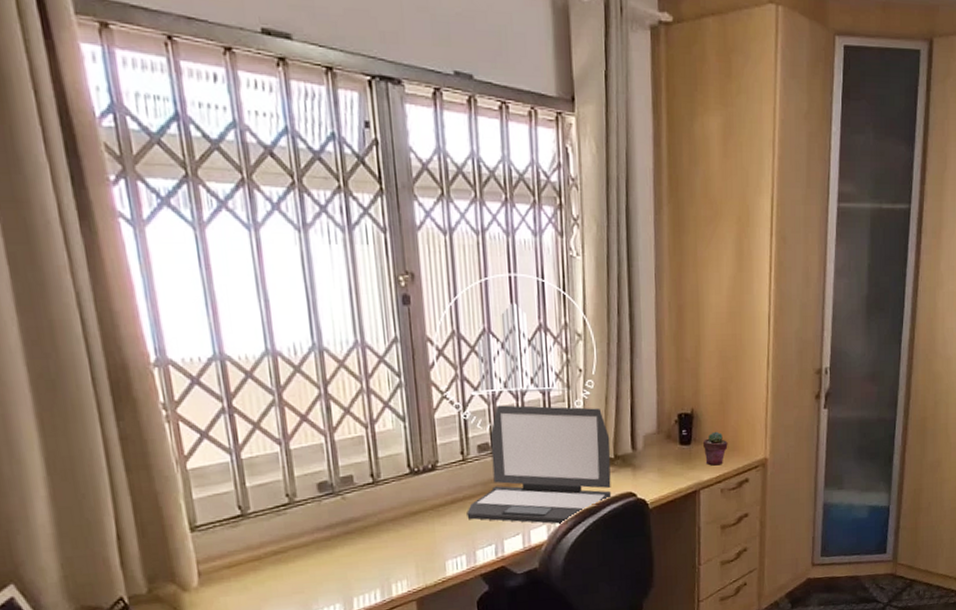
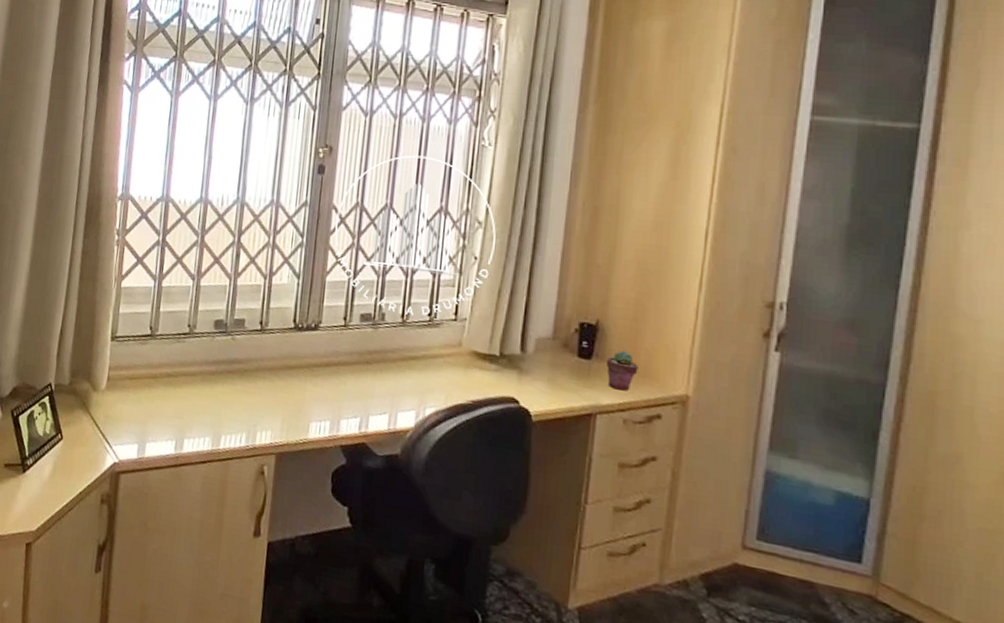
laptop: present [467,405,612,524] -> none [338,279,498,413]

